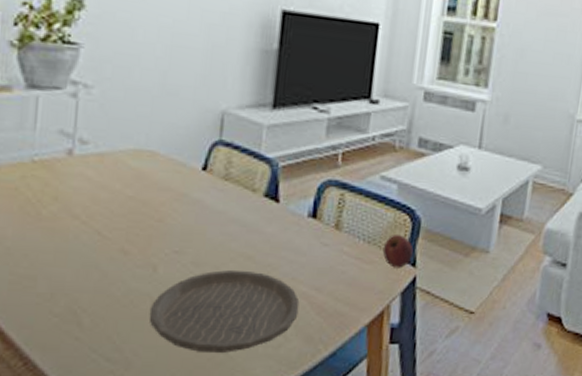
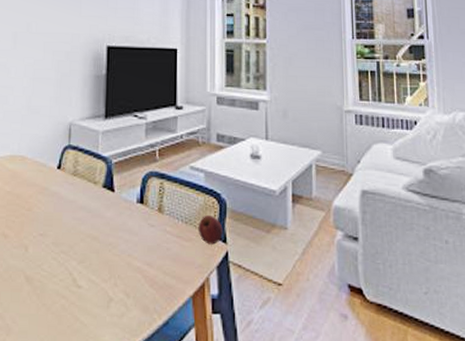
plate: present [149,269,300,354] -> none [23,248,136,322]

